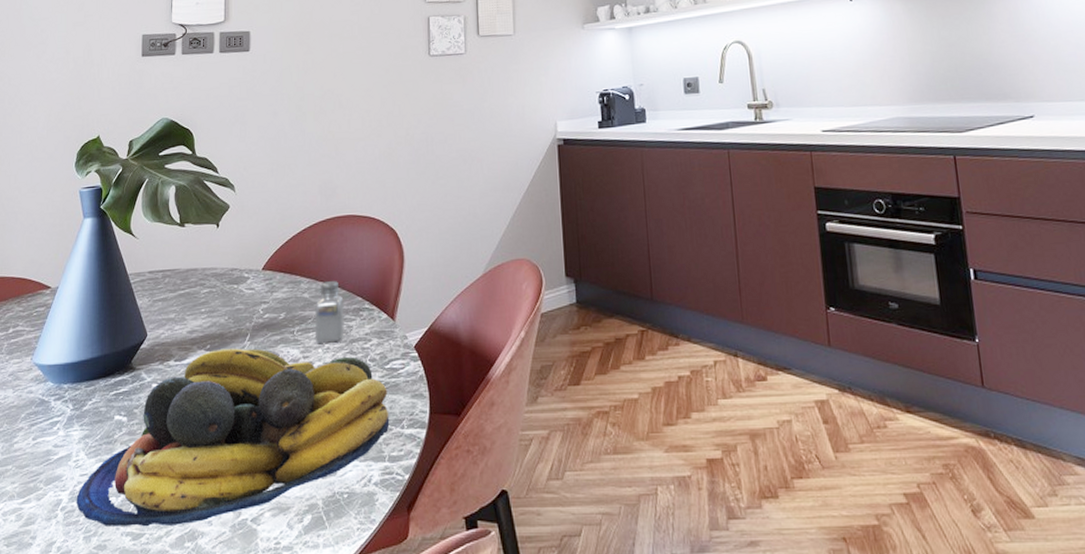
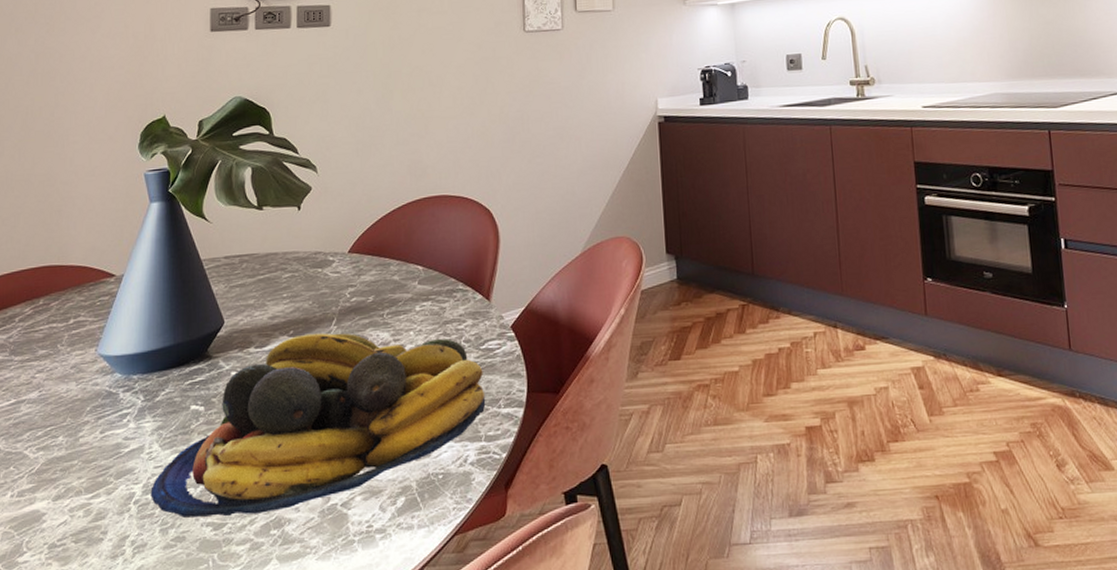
saltshaker: present [315,281,345,343] -> none [406,263,438,326]

